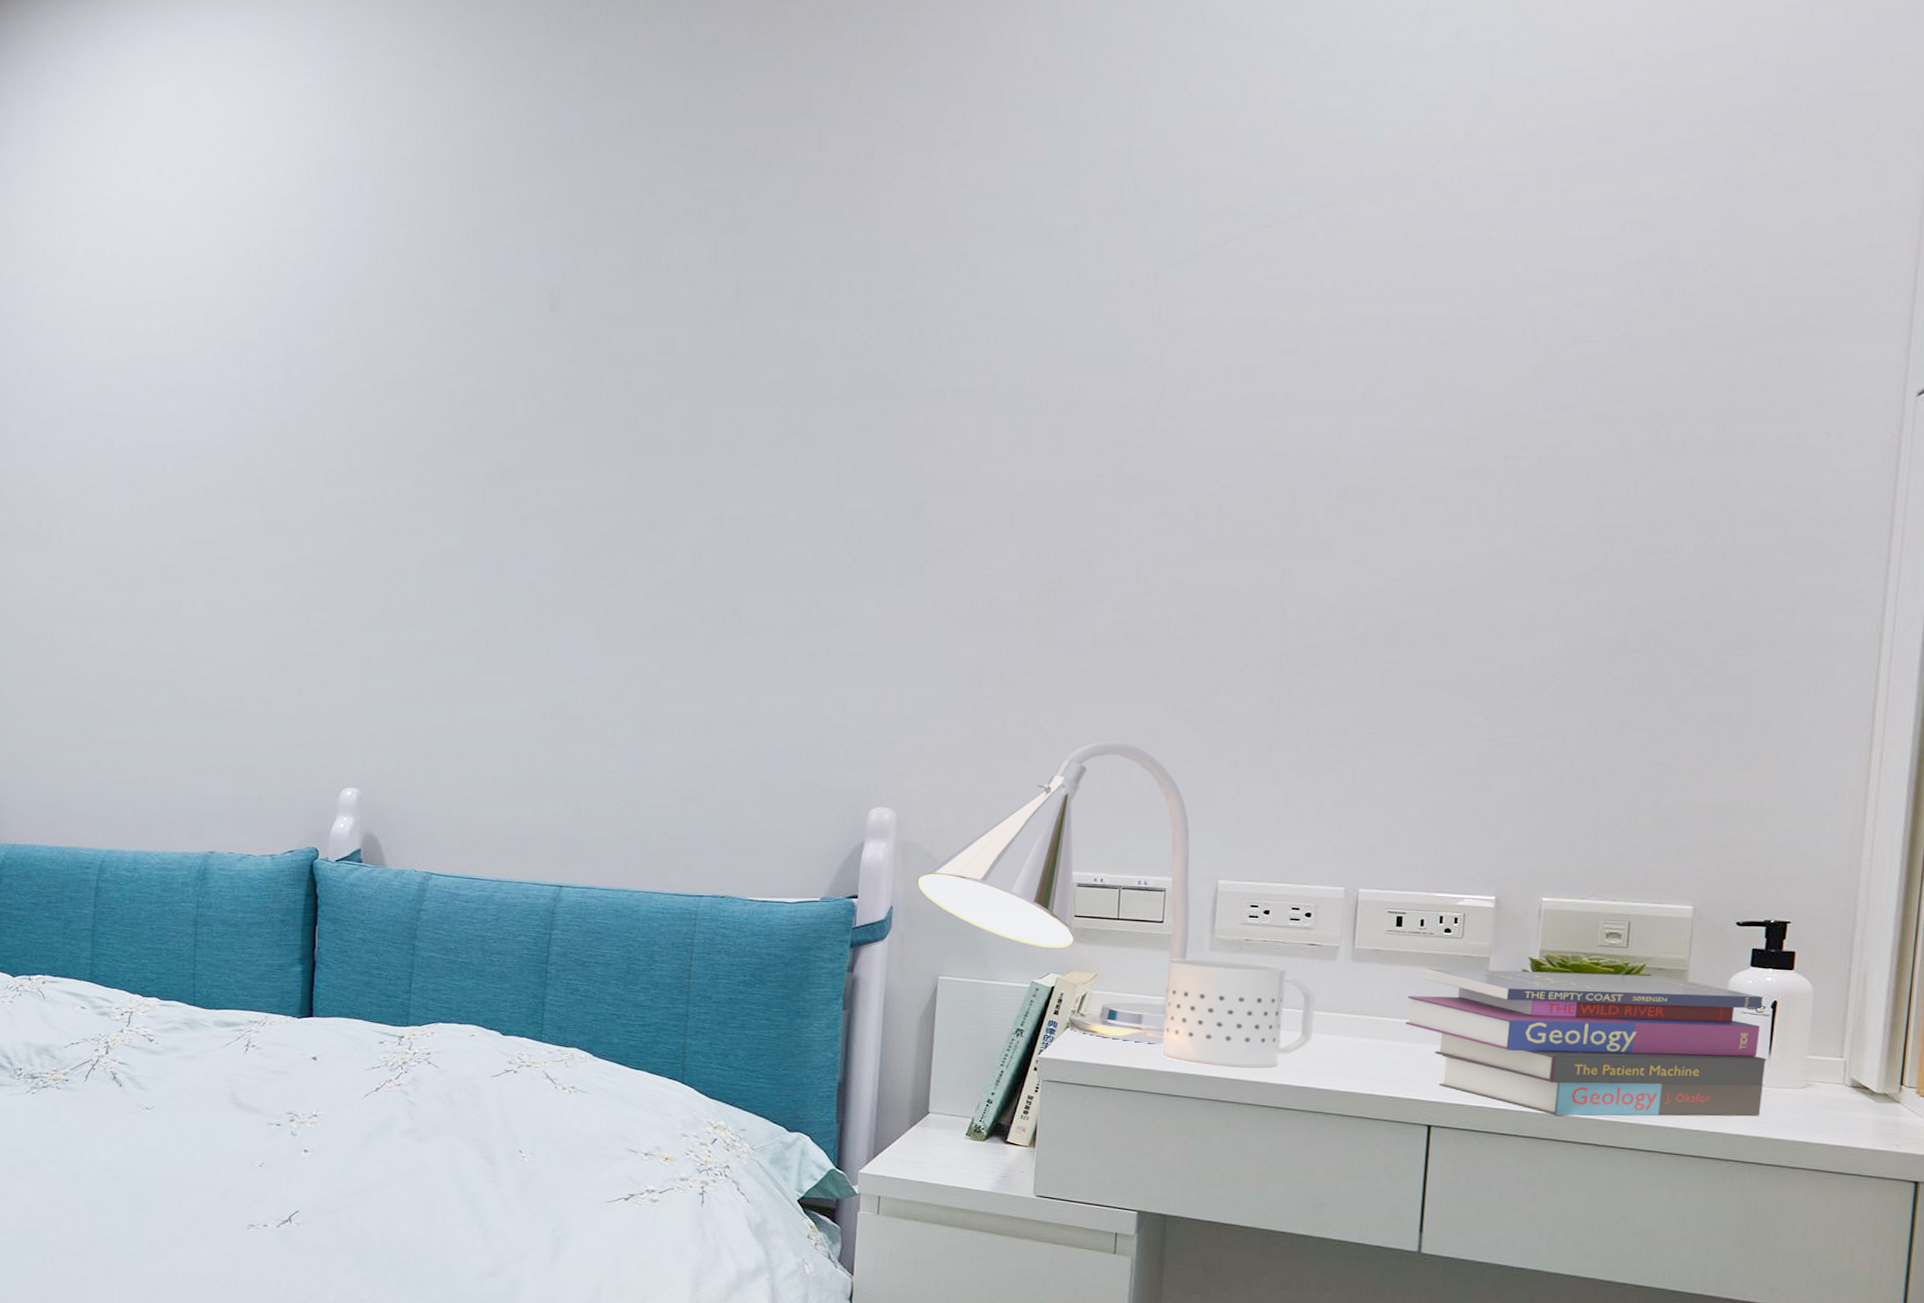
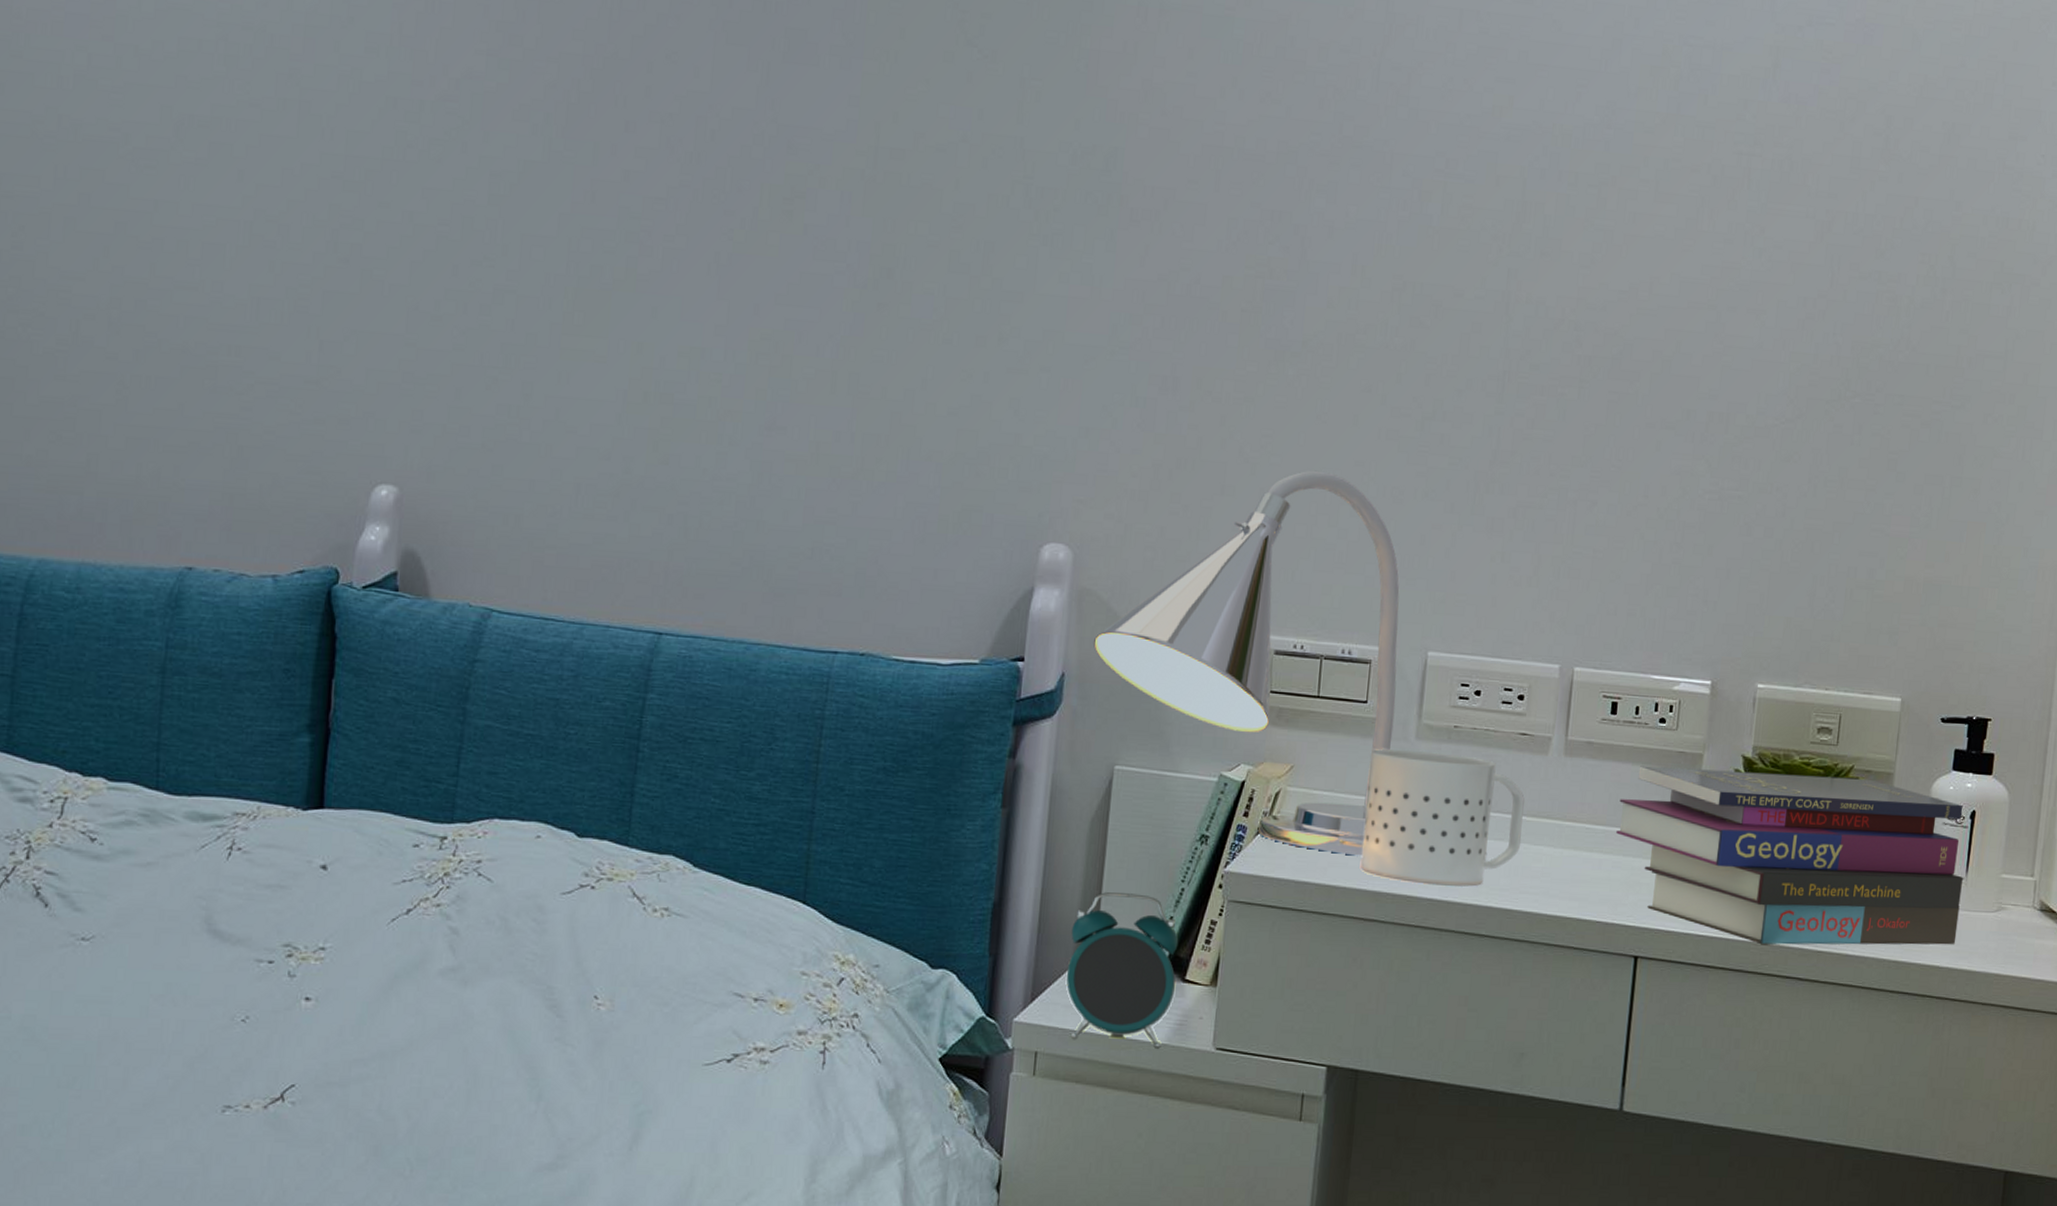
alarm clock: none [903,1074,1000,1195] -> present [1066,892,1179,1049]

